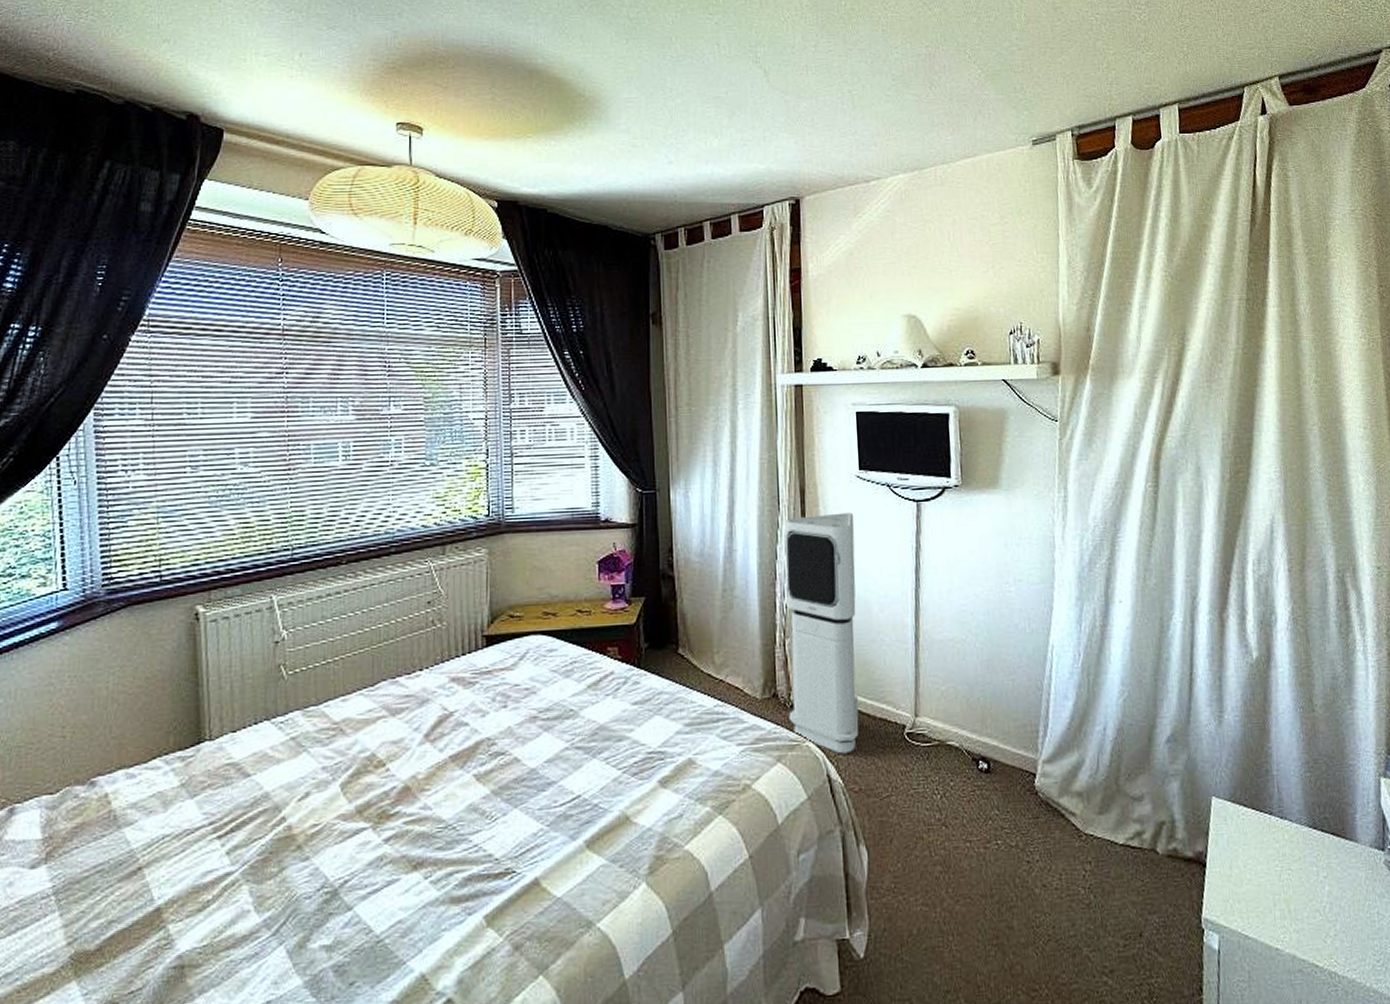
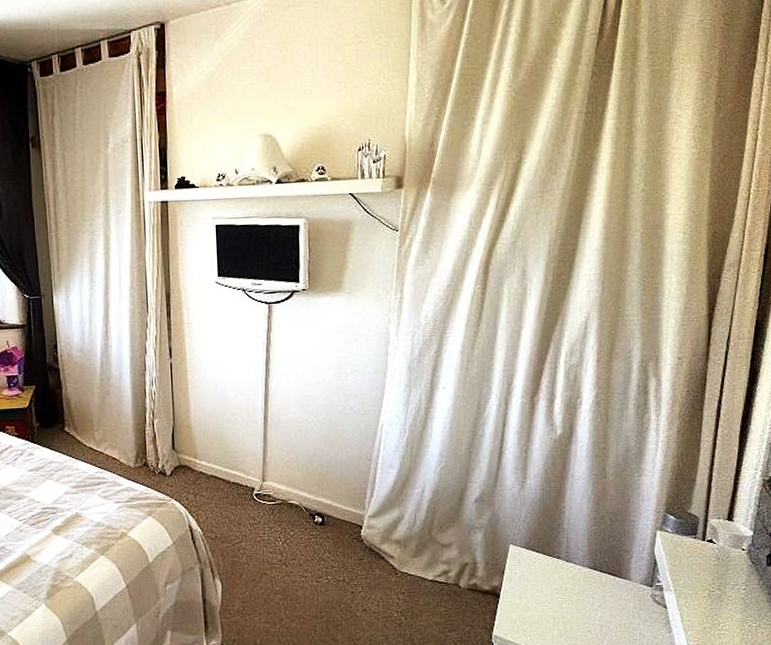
air purifier: present [784,512,859,754] -> none [152,313,216,510]

